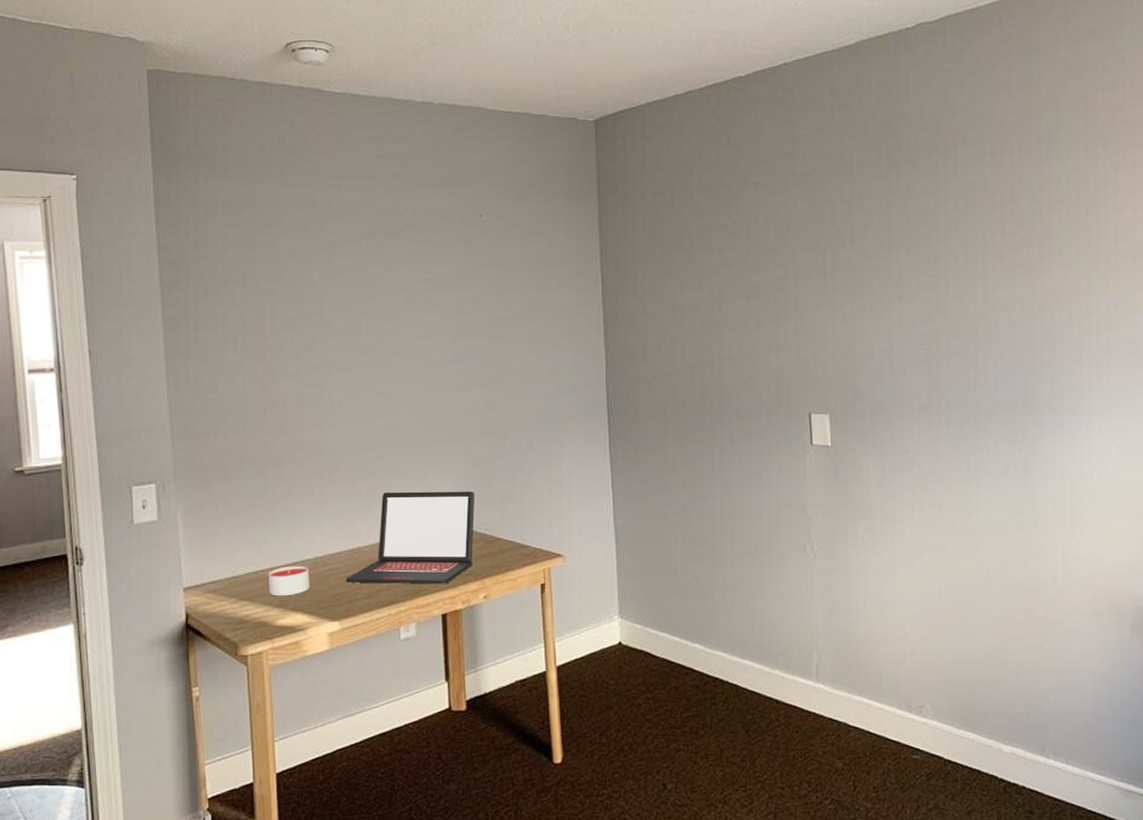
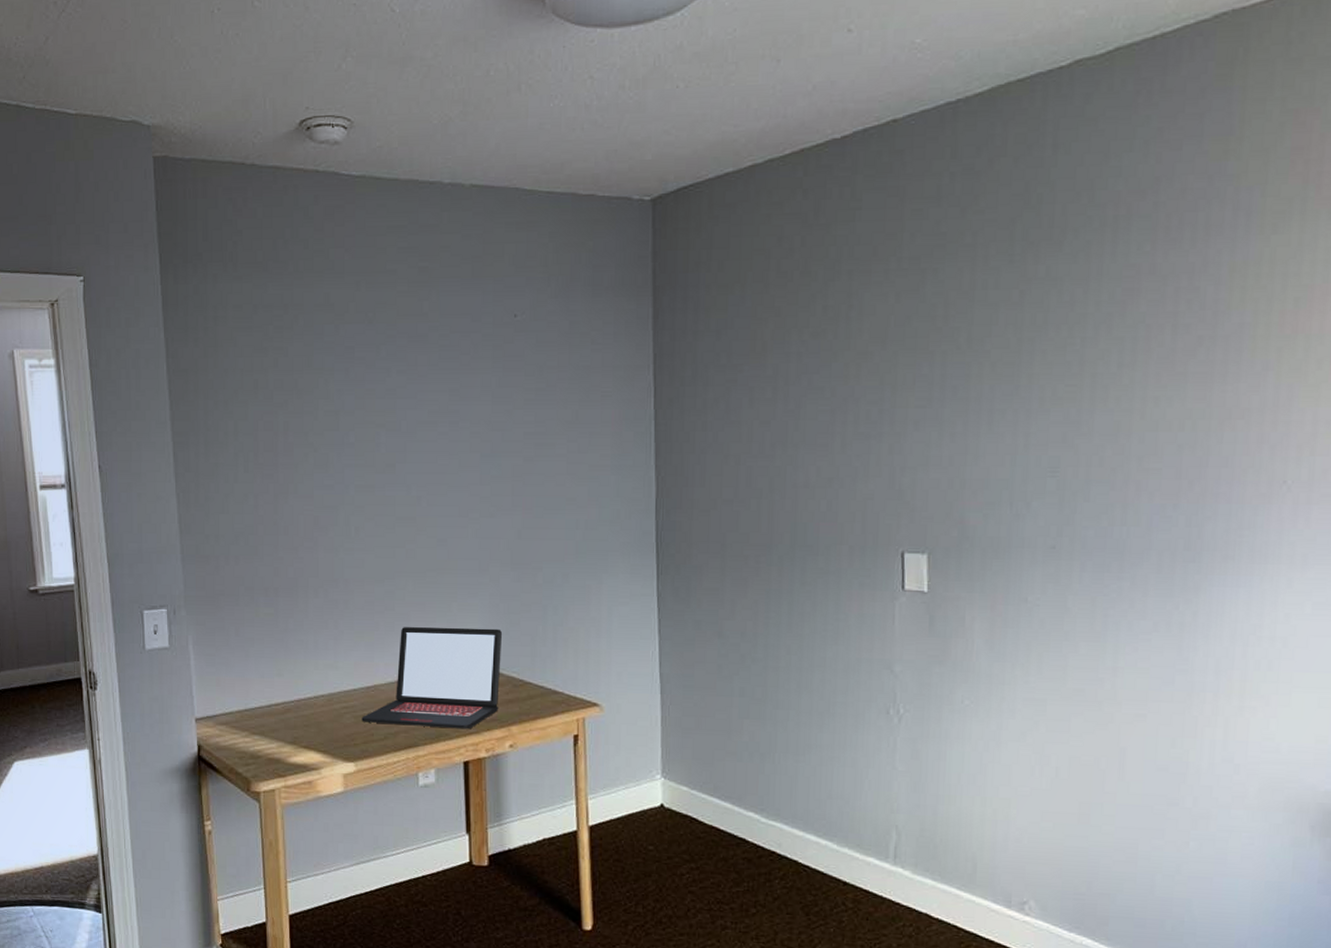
candle: present [268,566,310,597] -> none [280,701,324,733]

